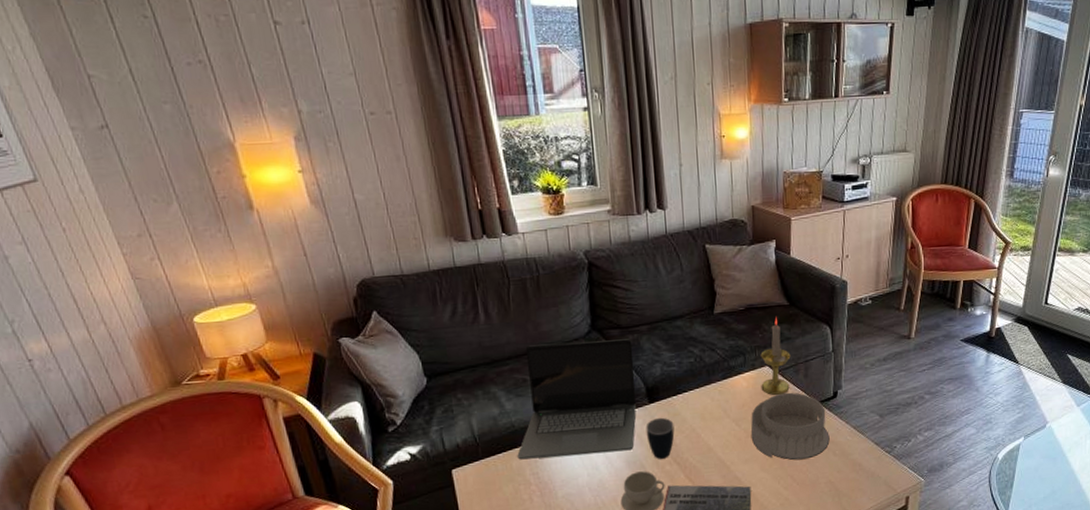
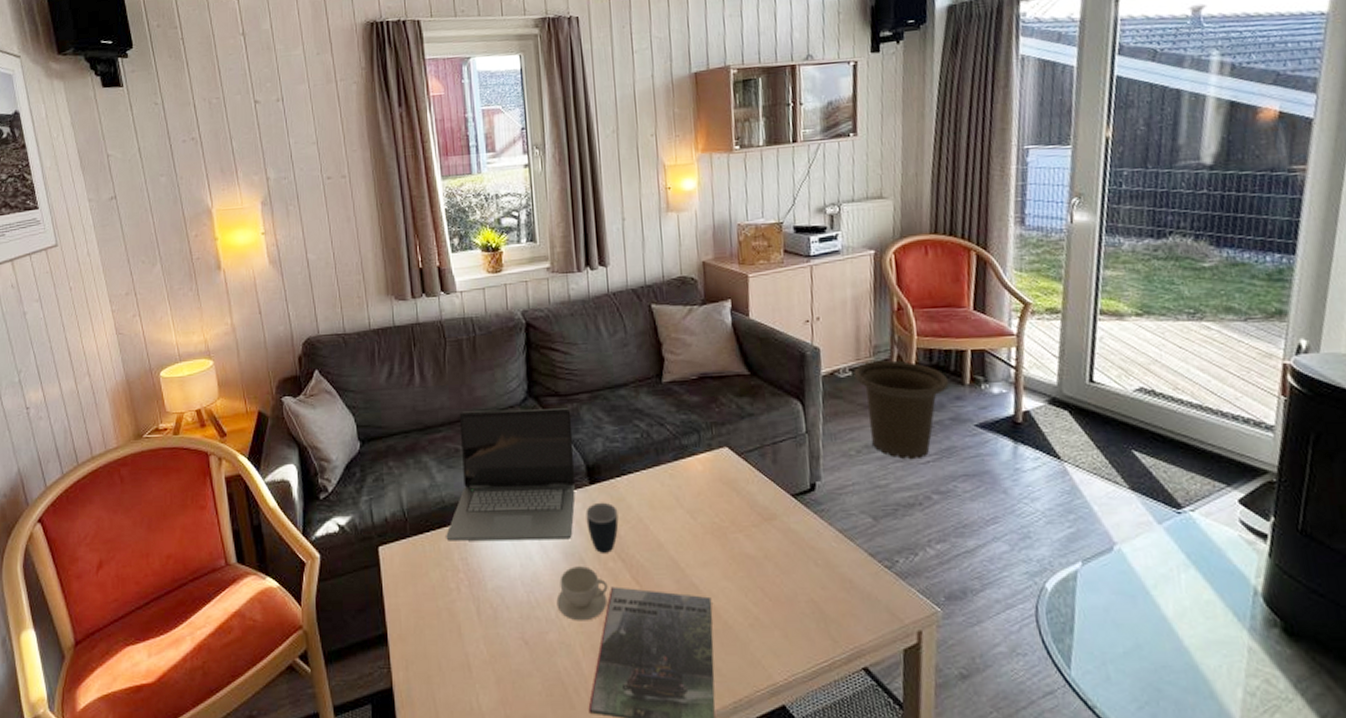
architectural model: present [750,392,830,461] -> none [708,480,809,569]
candlestick: present [760,317,791,395] -> none [718,389,755,483]
basket: none [873,290,945,369] -> present [853,360,949,460]

